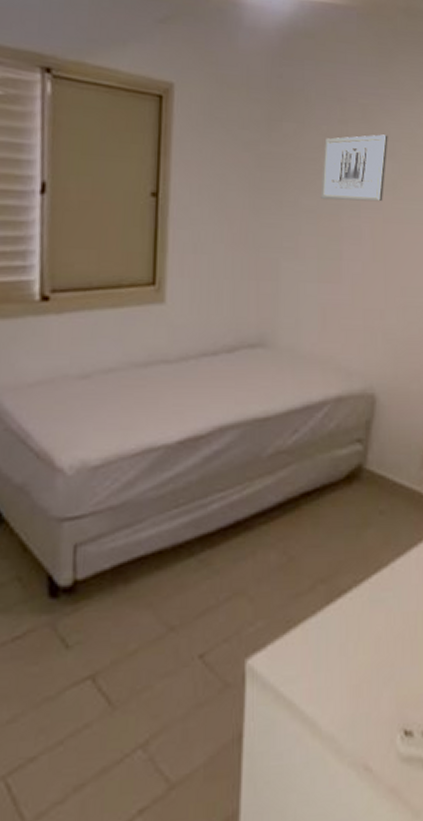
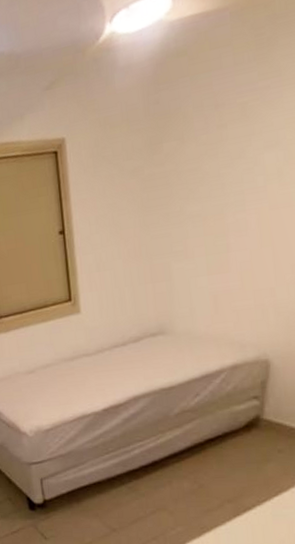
wall art: present [321,134,388,202] -> none [204,125,271,204]

